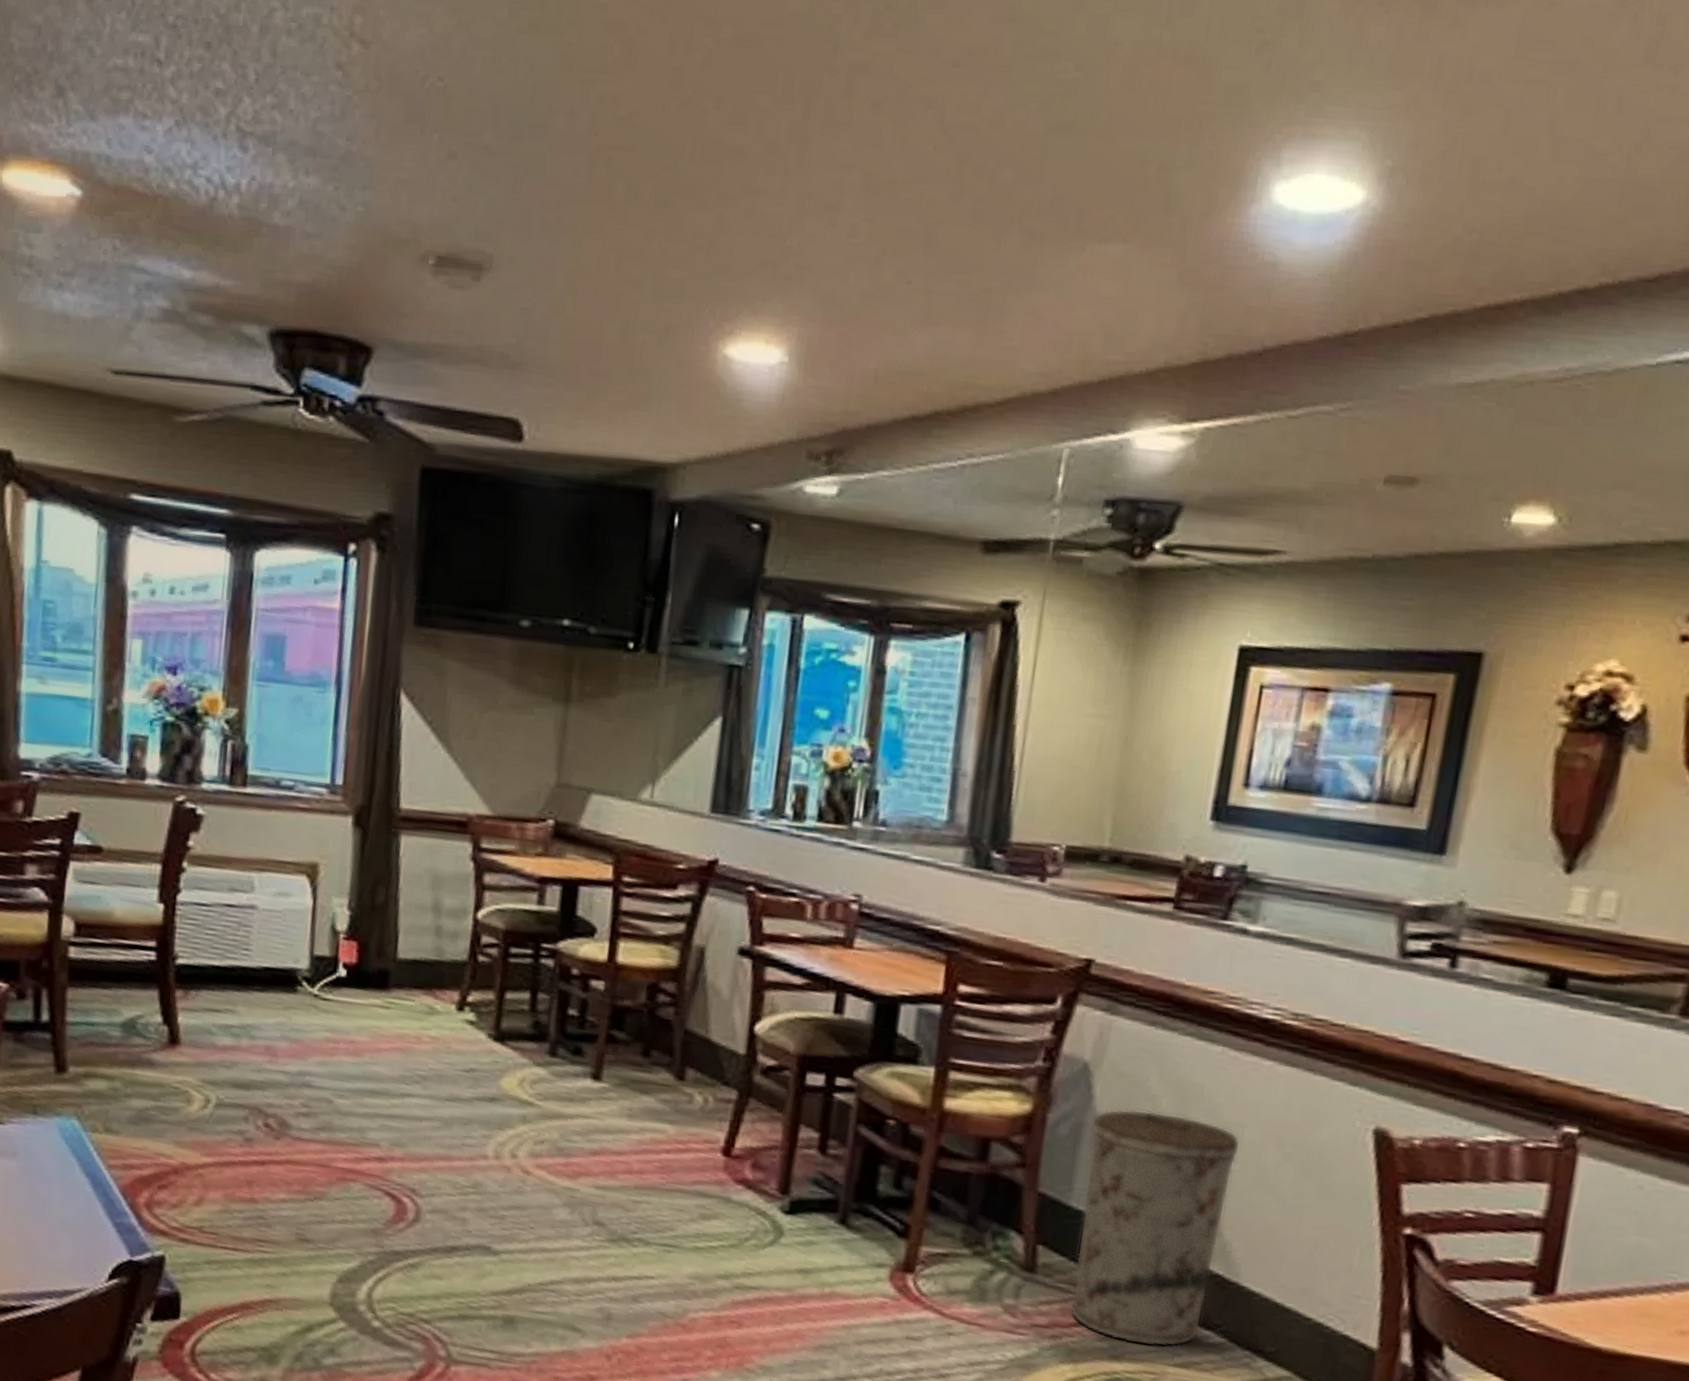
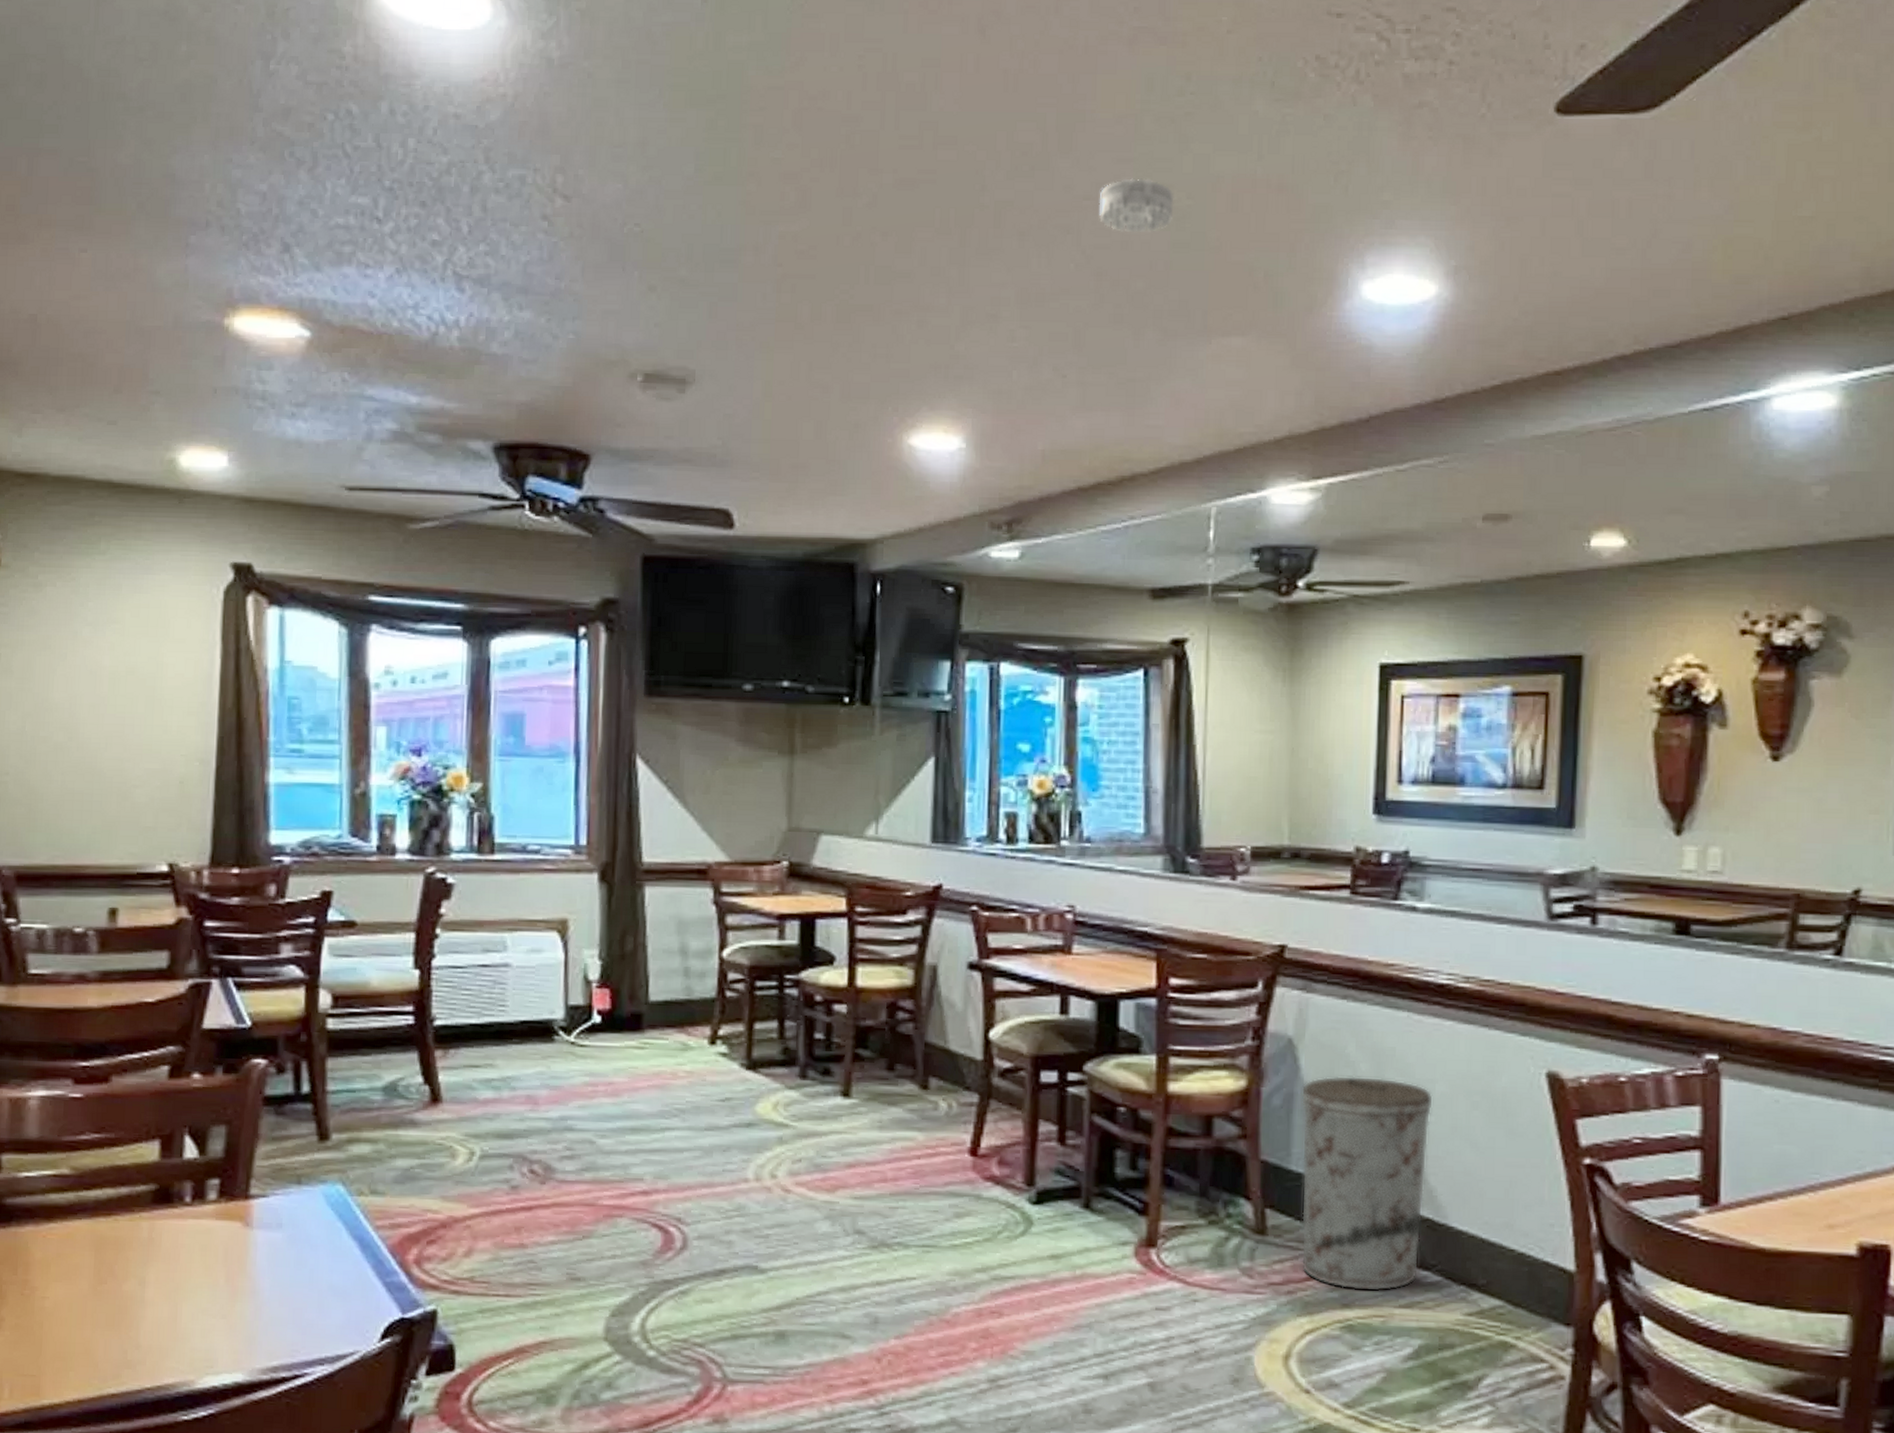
smoke detector: none [969,42,1061,110] -> present [1099,178,1174,232]

